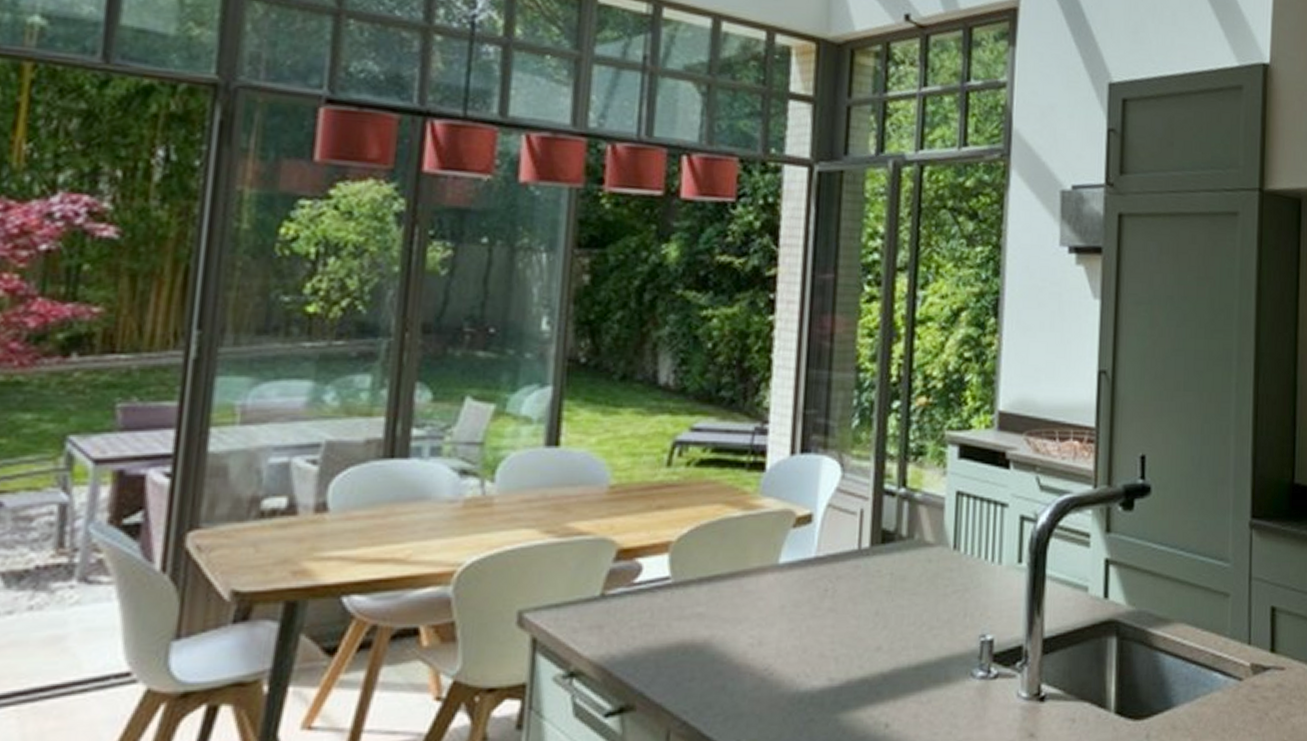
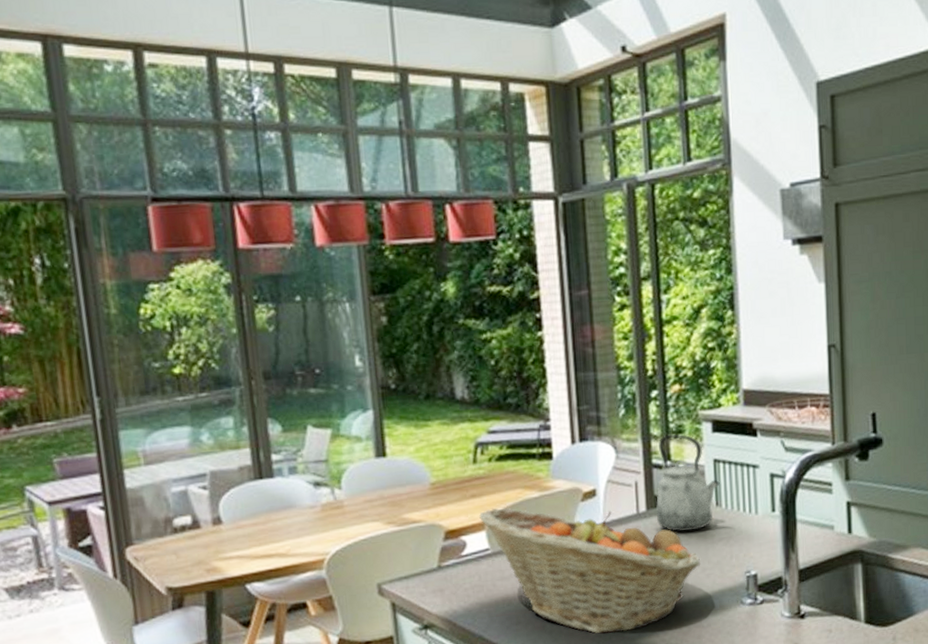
fruit basket: none [664,525,928,703] -> present [479,508,701,634]
kettle: none [881,455,961,578] -> present [656,434,720,532]

